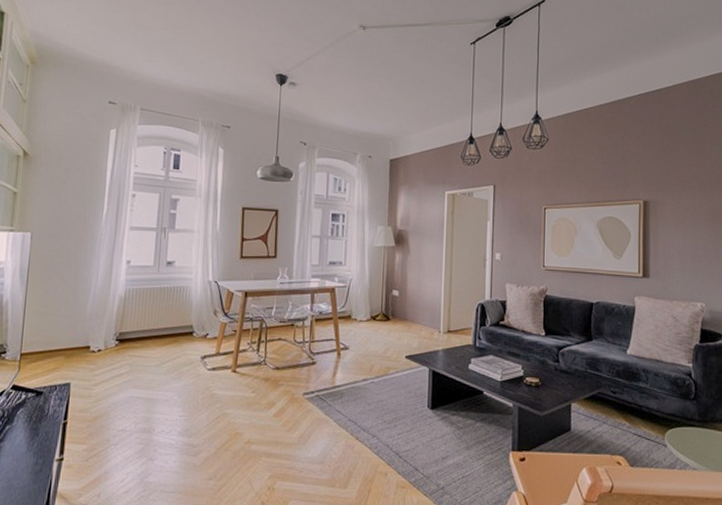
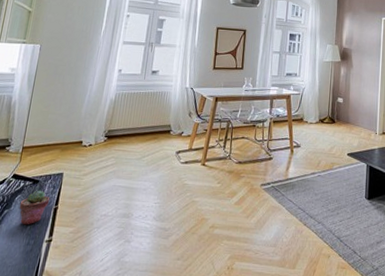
potted succulent: none [22,403,58,443] -> present [19,190,50,225]

